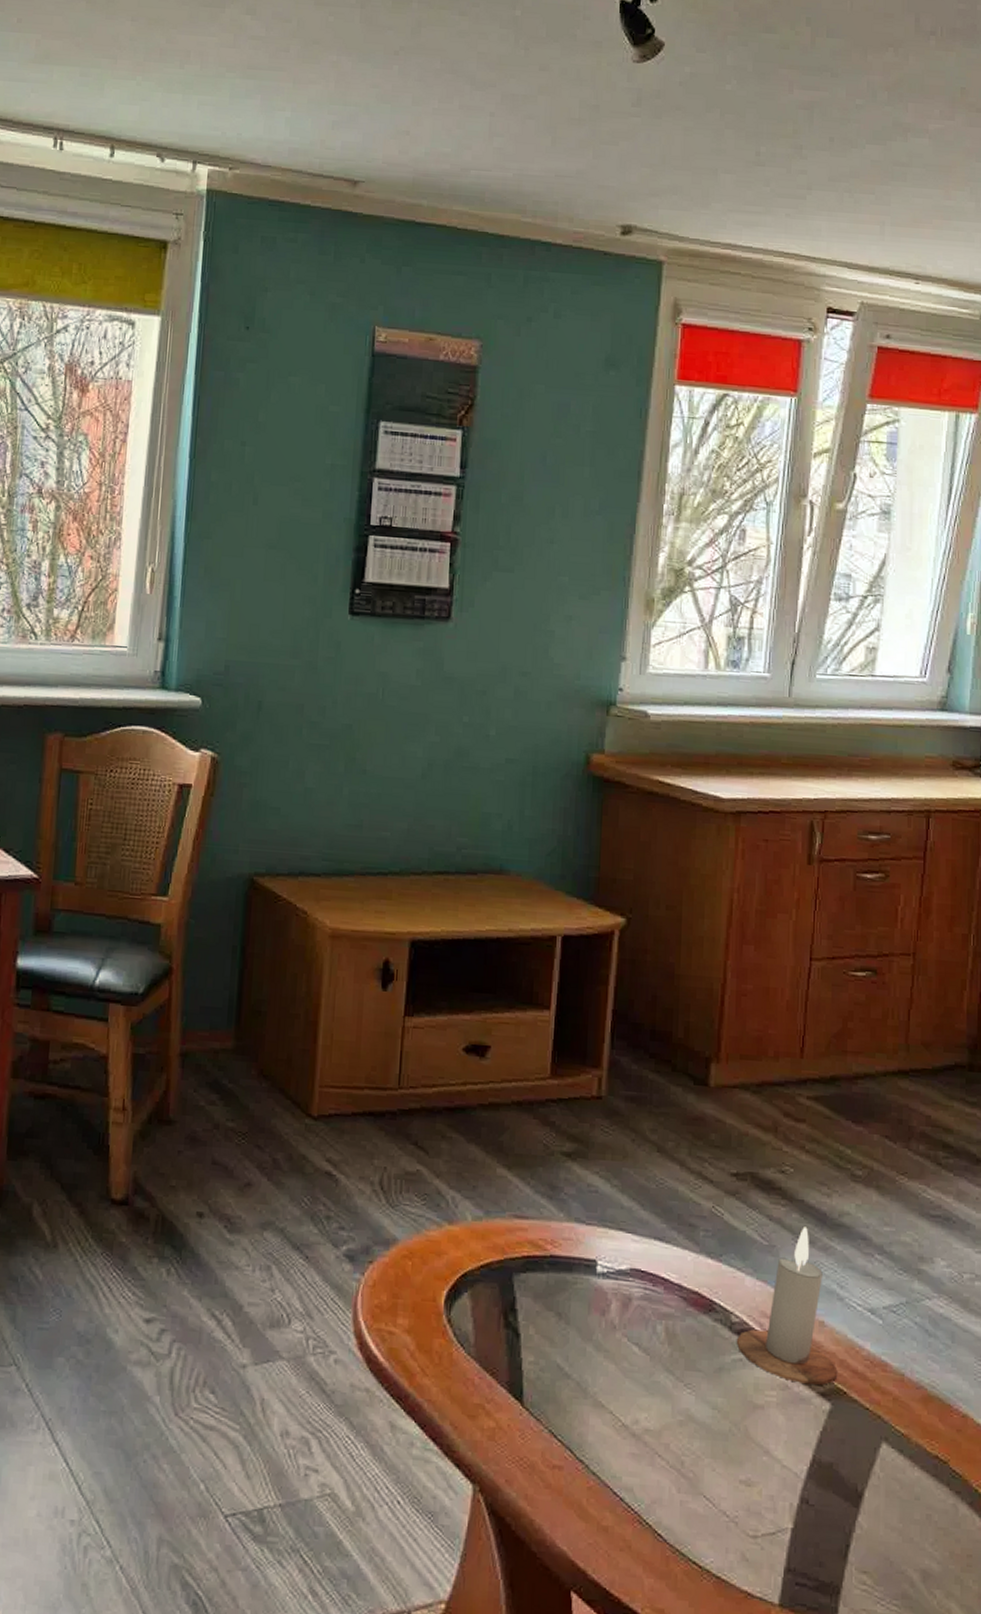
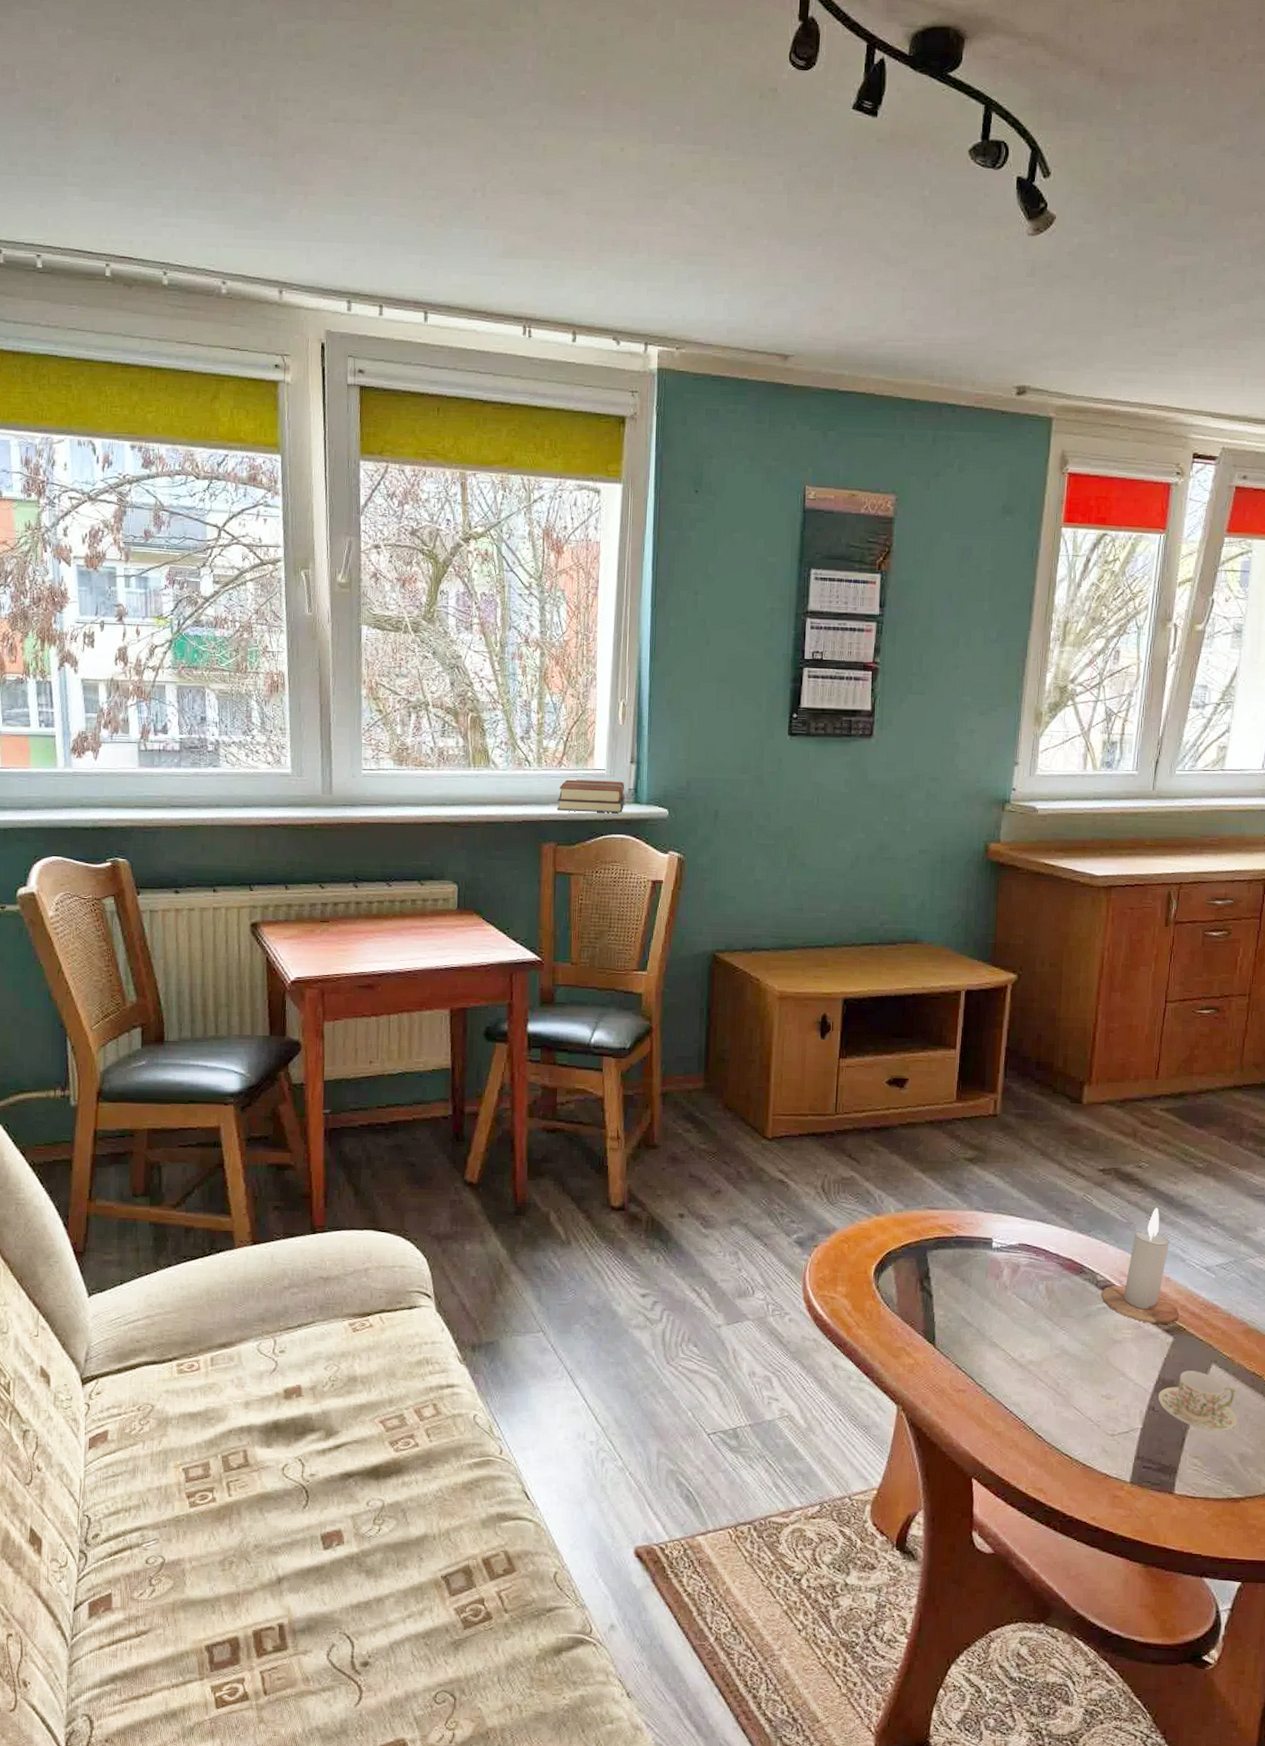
books: none [66,658,151,700] -> present [556,779,626,813]
teacup: none [813,1450,917,1538] -> present [1158,1370,1237,1432]

